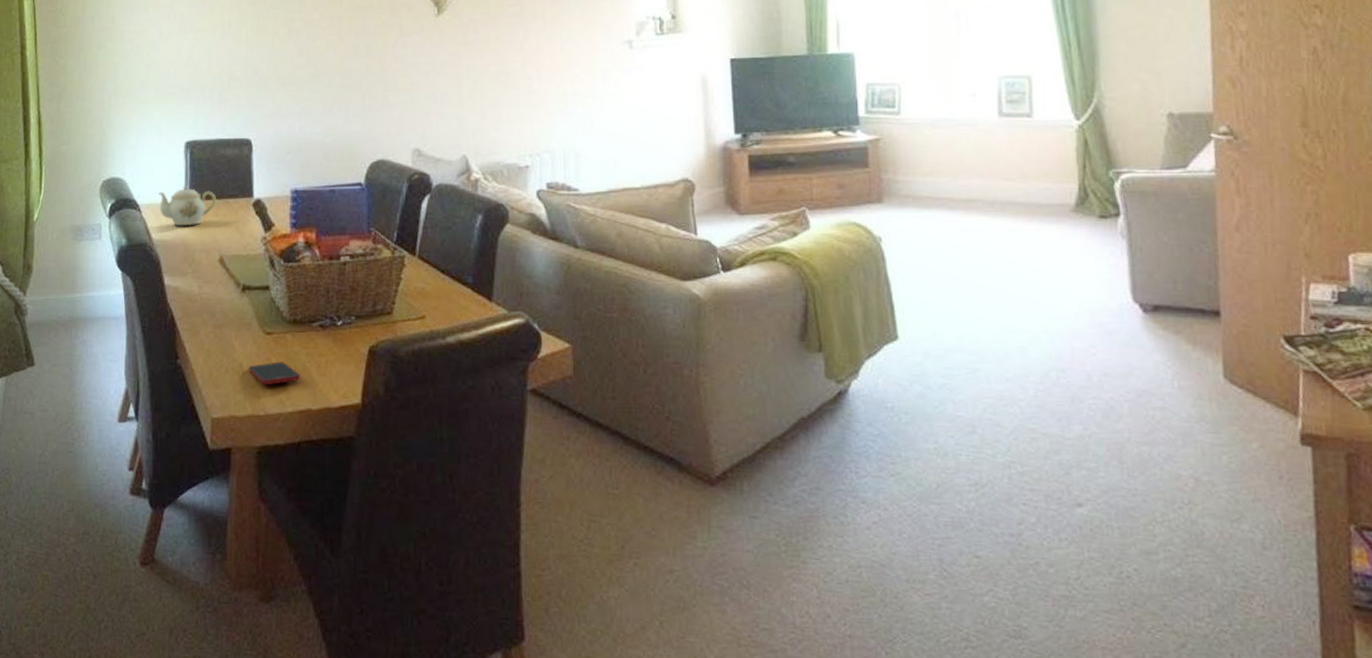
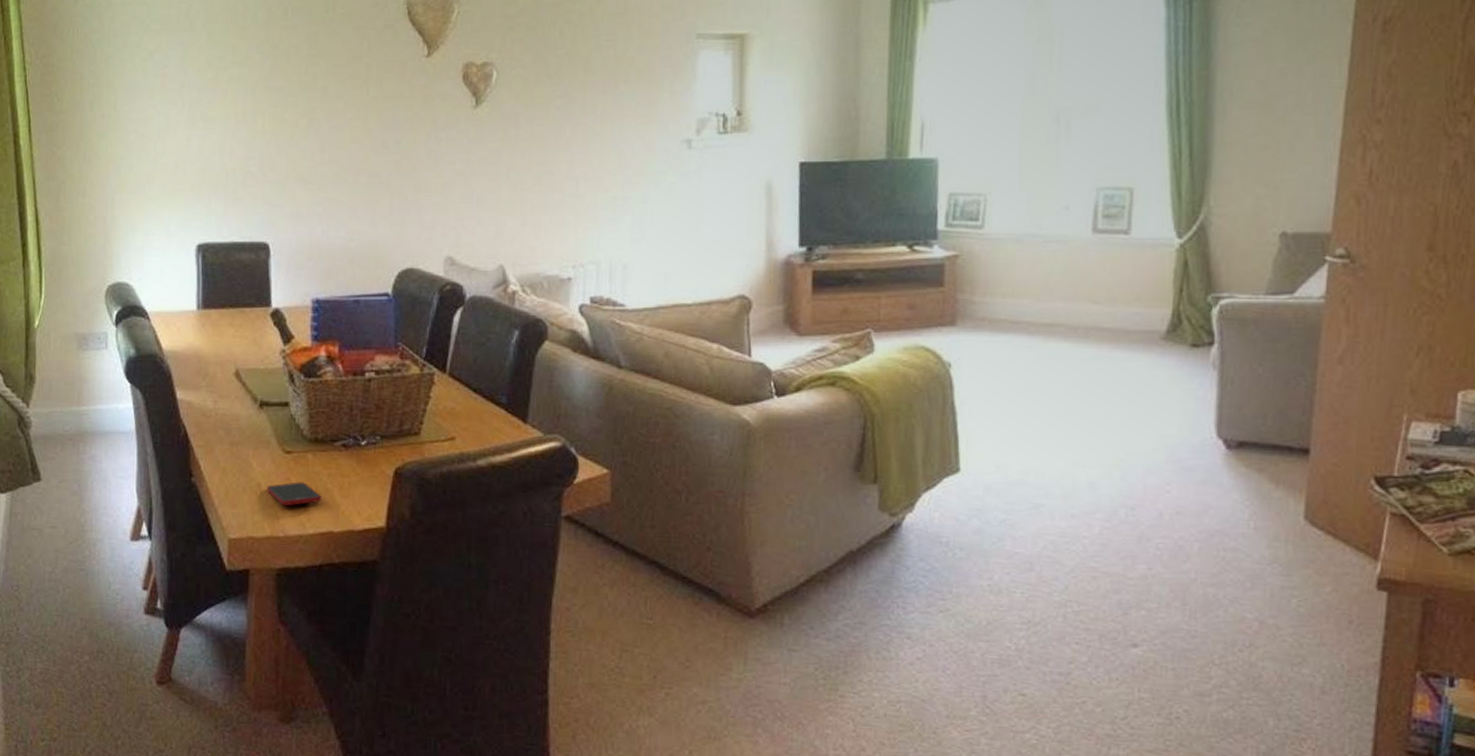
teapot: present [159,186,216,226] -> none [169,293,231,337]

